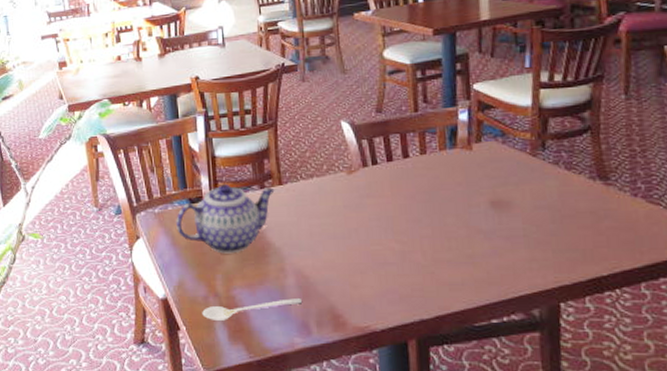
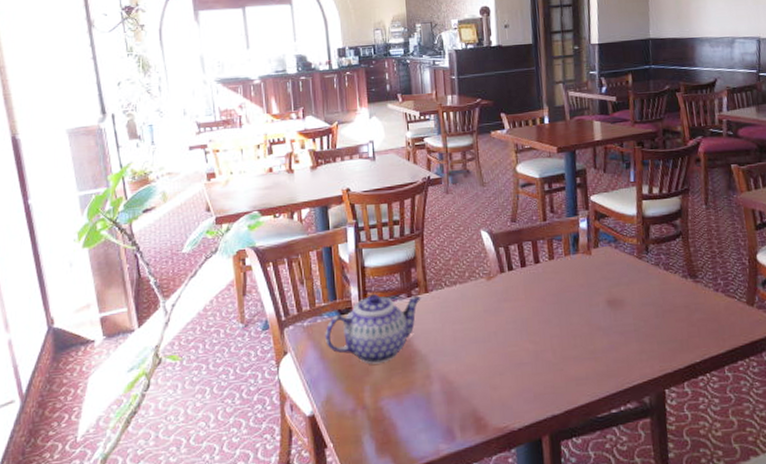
stirrer: present [202,299,302,320] -> none [350,404,446,434]

